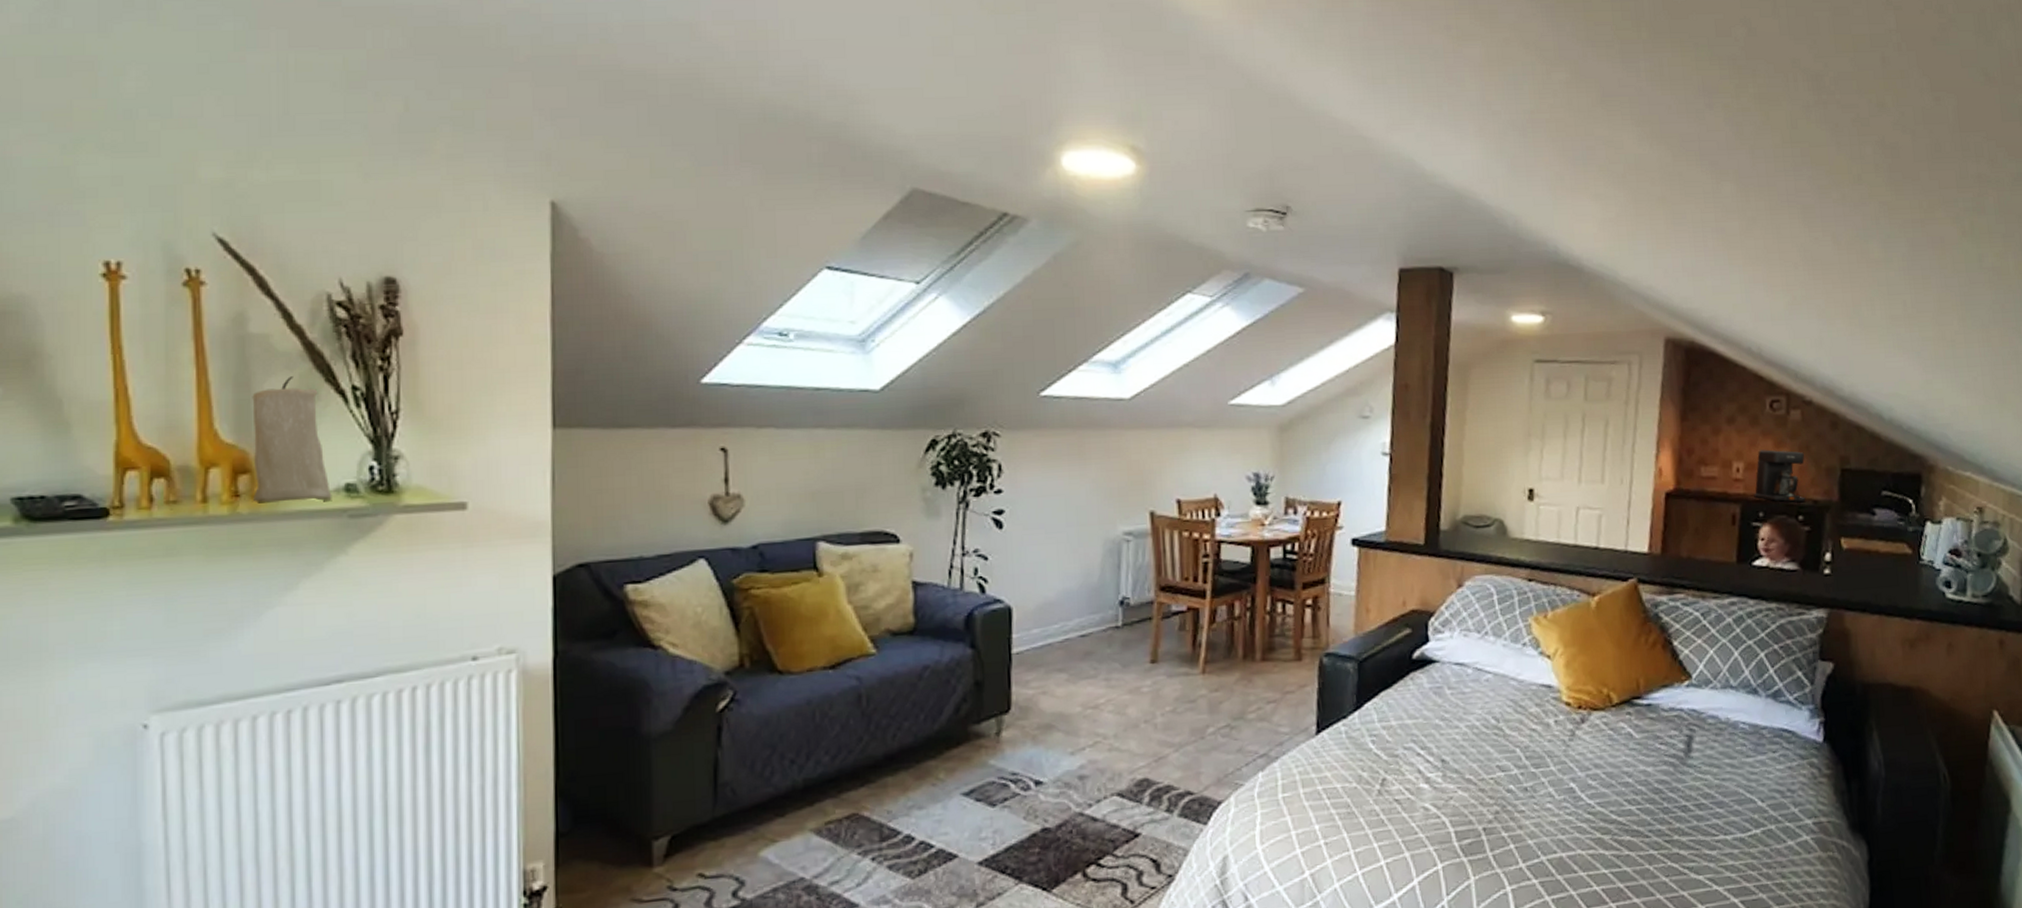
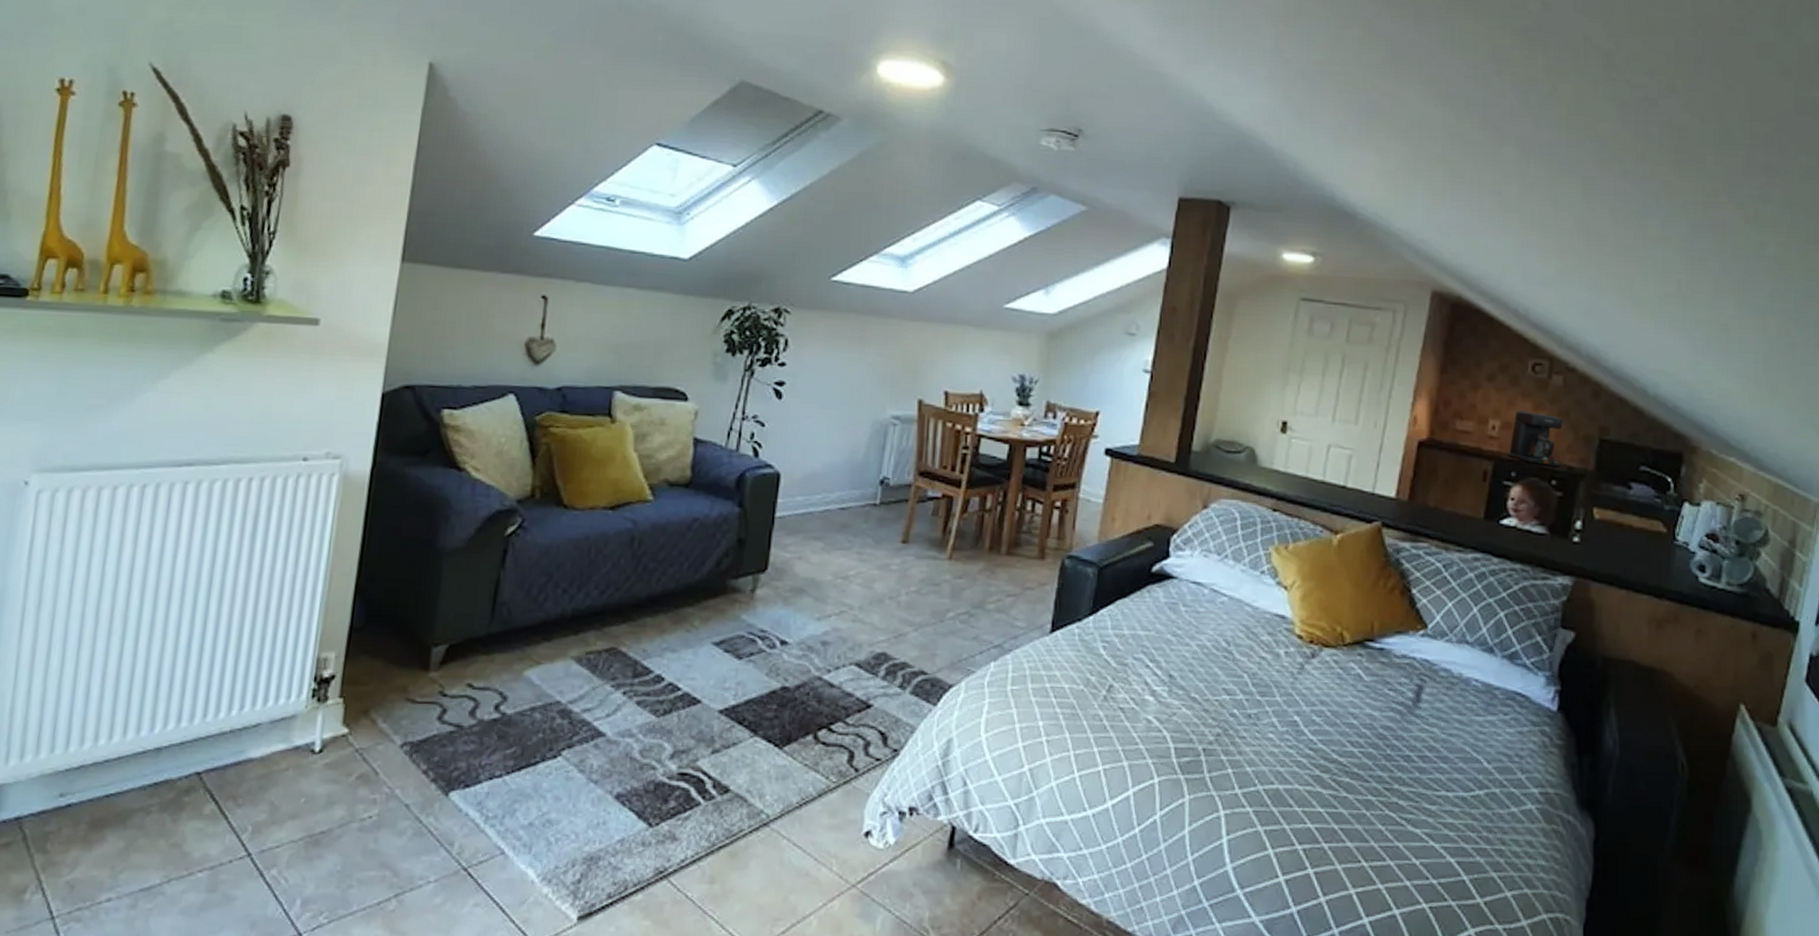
candle: present [252,376,332,503] -> none [145,192,213,304]

